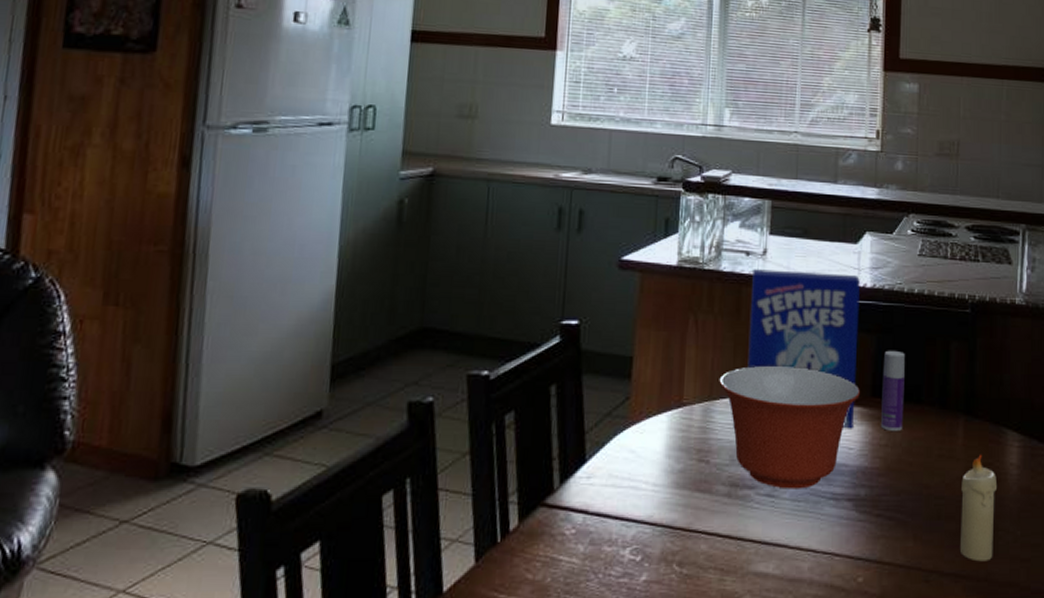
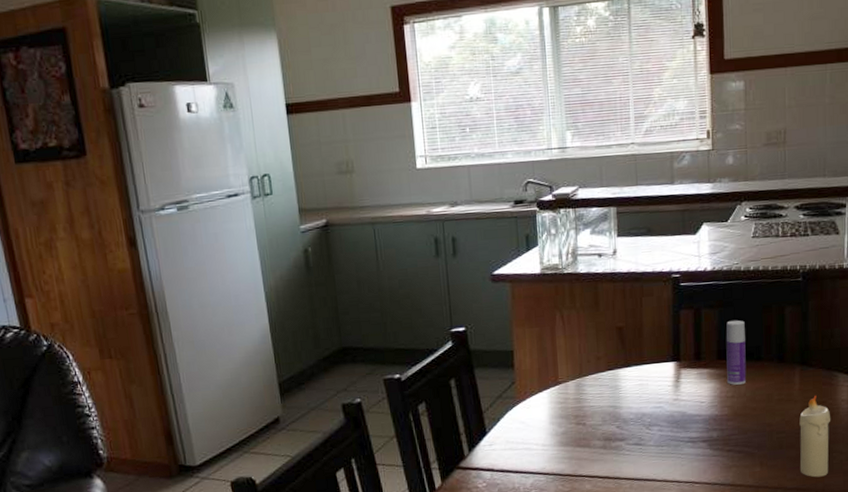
mixing bowl: present [719,366,861,489] -> none [586,343,708,438]
cereal box: present [747,269,860,429] -> none [606,262,704,387]

